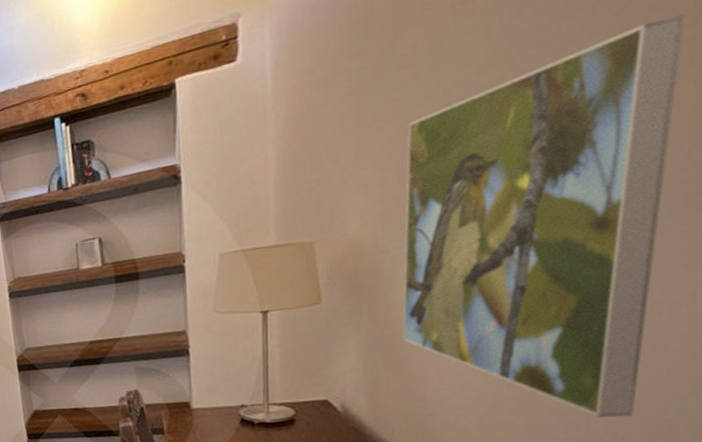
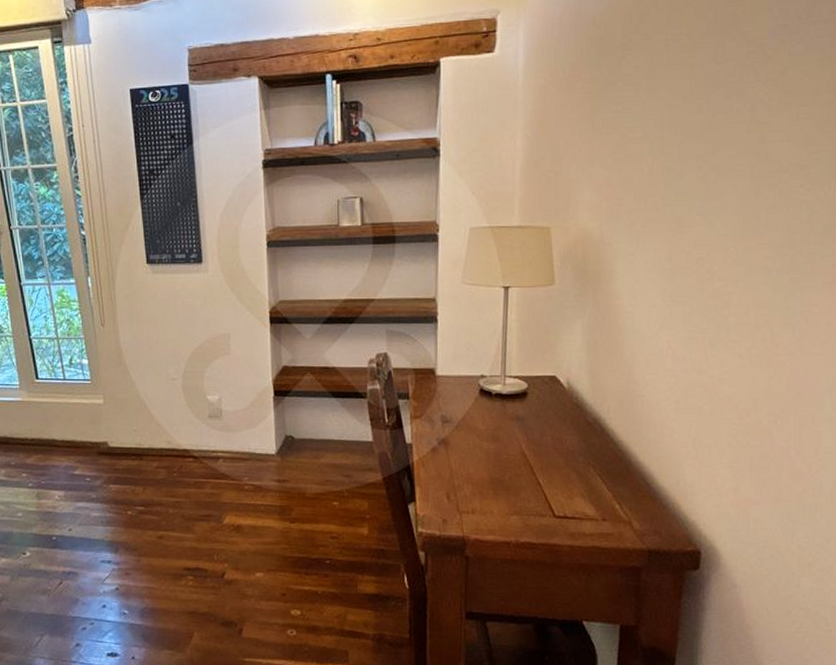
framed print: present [403,14,685,418] -> none [619,82,825,408]

